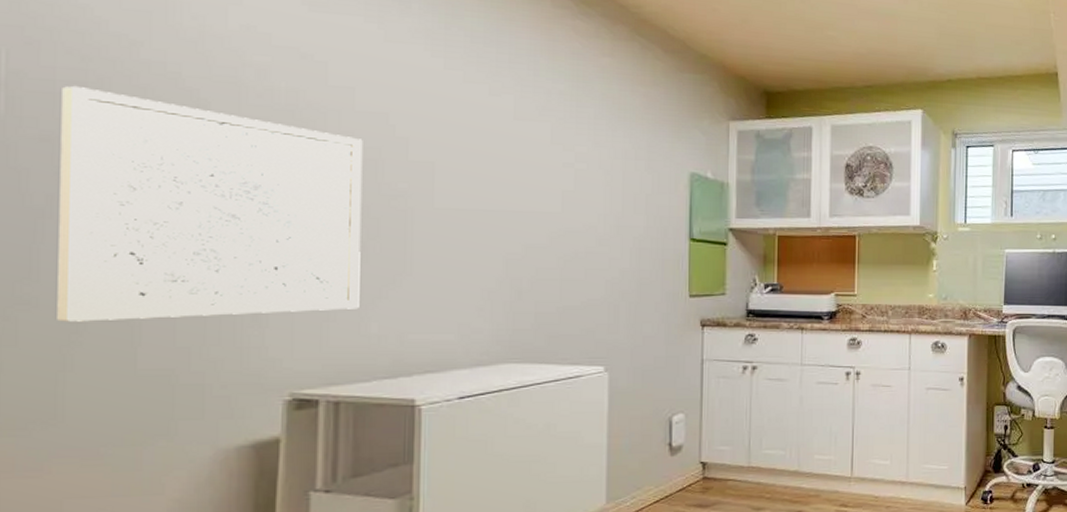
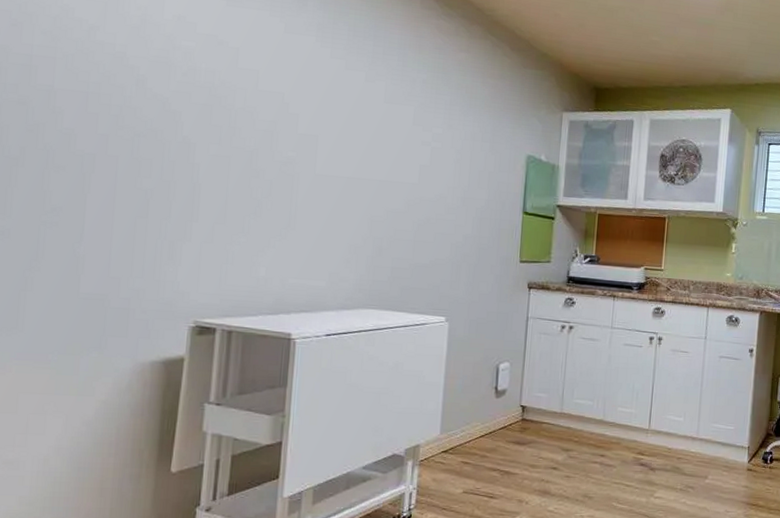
wall art: present [57,85,363,322] -> none [23,60,263,255]

